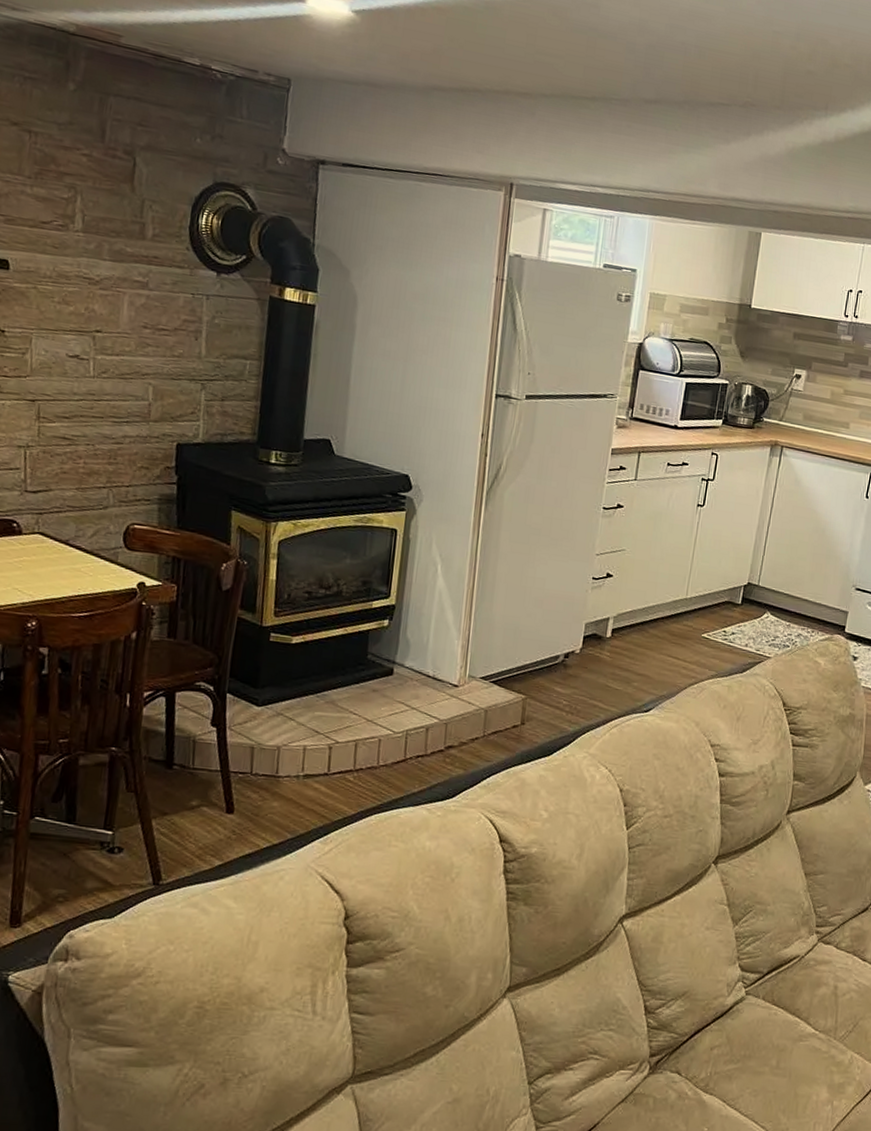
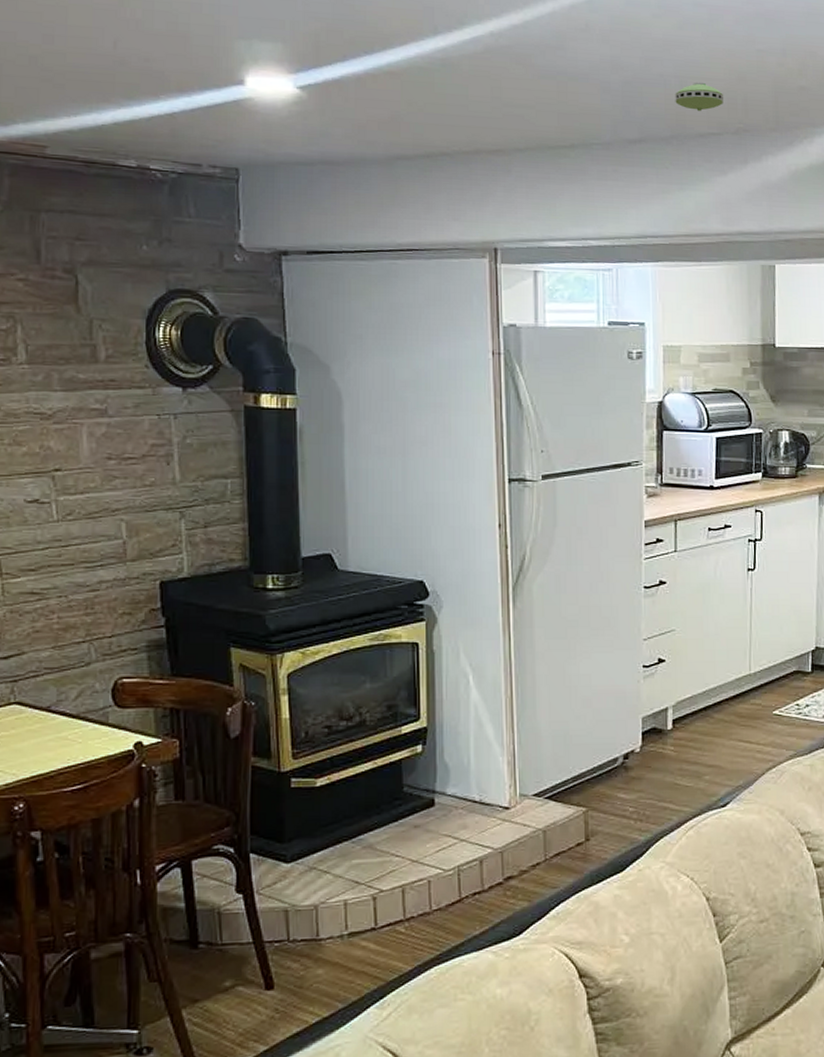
smoke detector: none [692,54,737,82] -> present [675,82,723,112]

